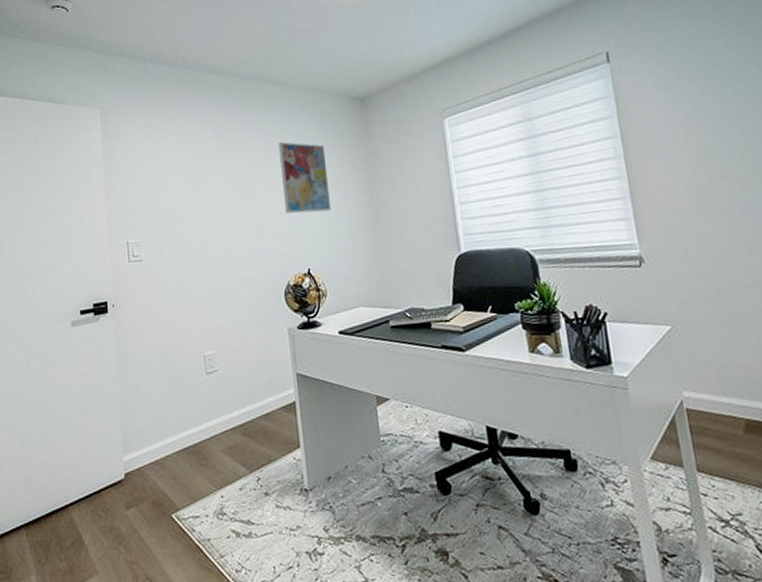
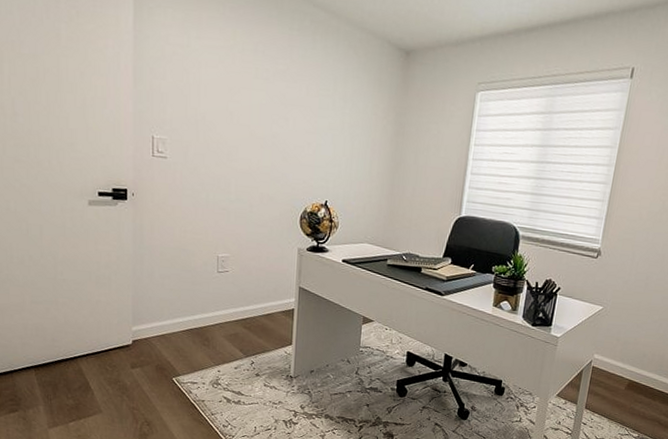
wall art: present [279,142,331,214] -> none [313,74,363,153]

